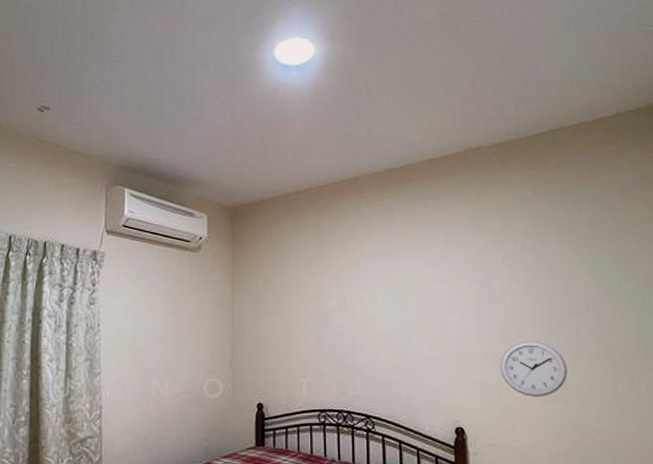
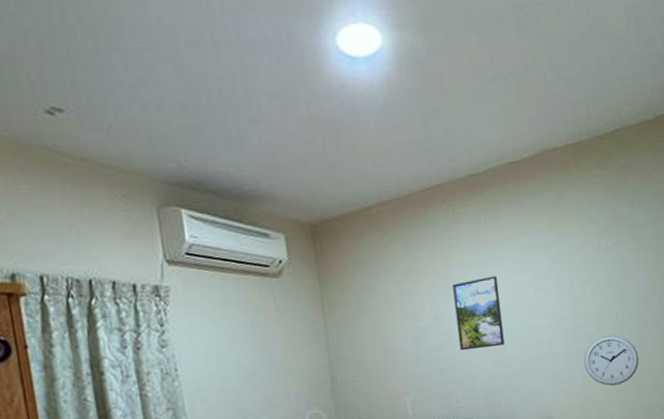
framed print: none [361,267,411,339] -> present [452,276,505,351]

